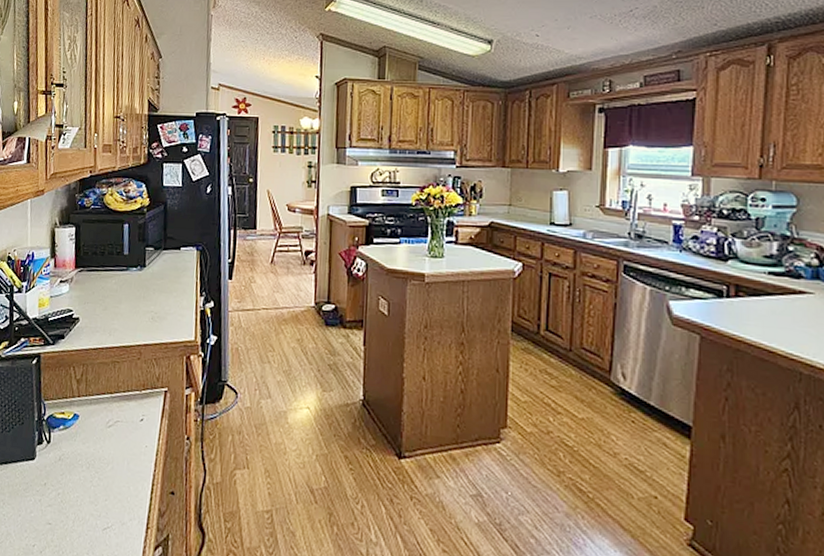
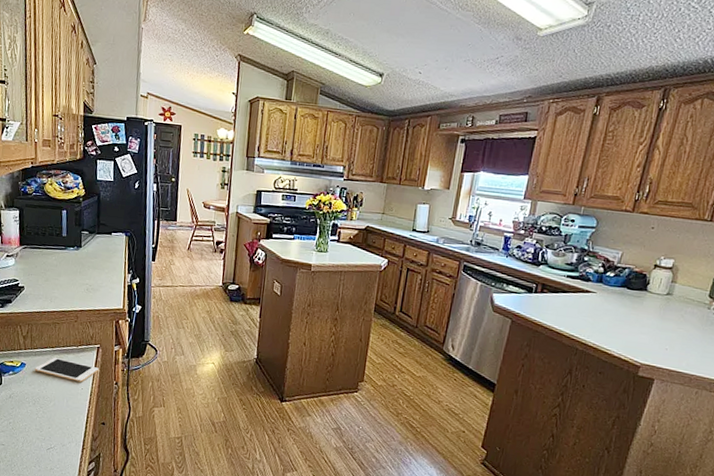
cell phone: none [89,406,167,438] -> present [34,357,100,382]

